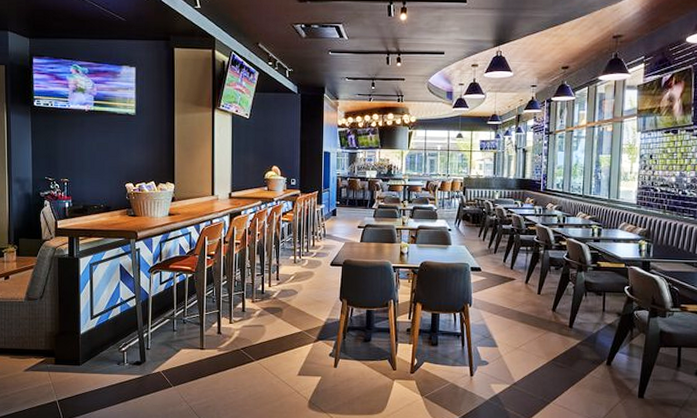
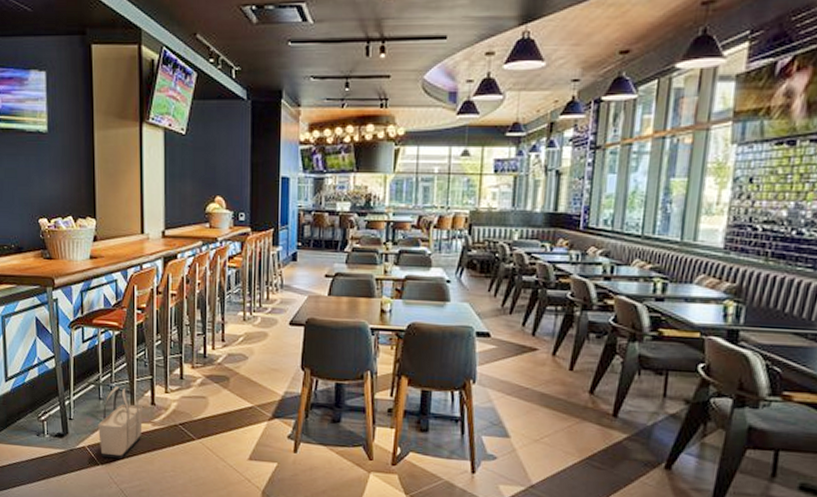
shopping bag: none [172,319,211,381] -> present [98,385,144,460]

